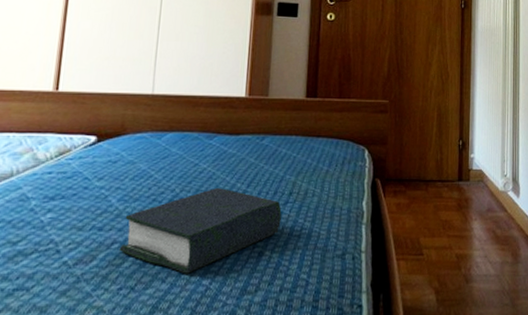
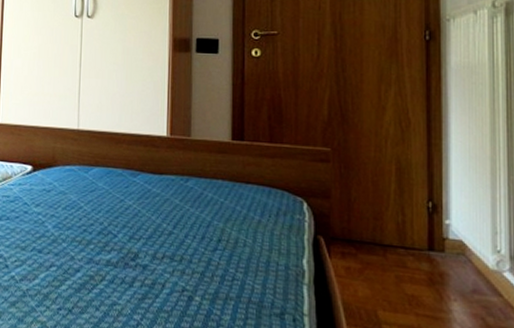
book: present [118,187,282,274] -> none [56,225,210,306]

